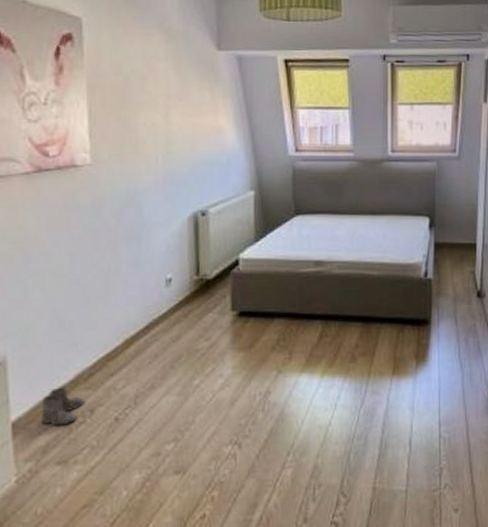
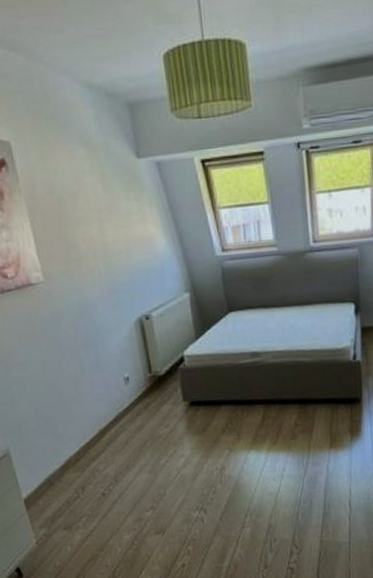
boots: present [40,385,84,427] -> none [43,469,76,501]

